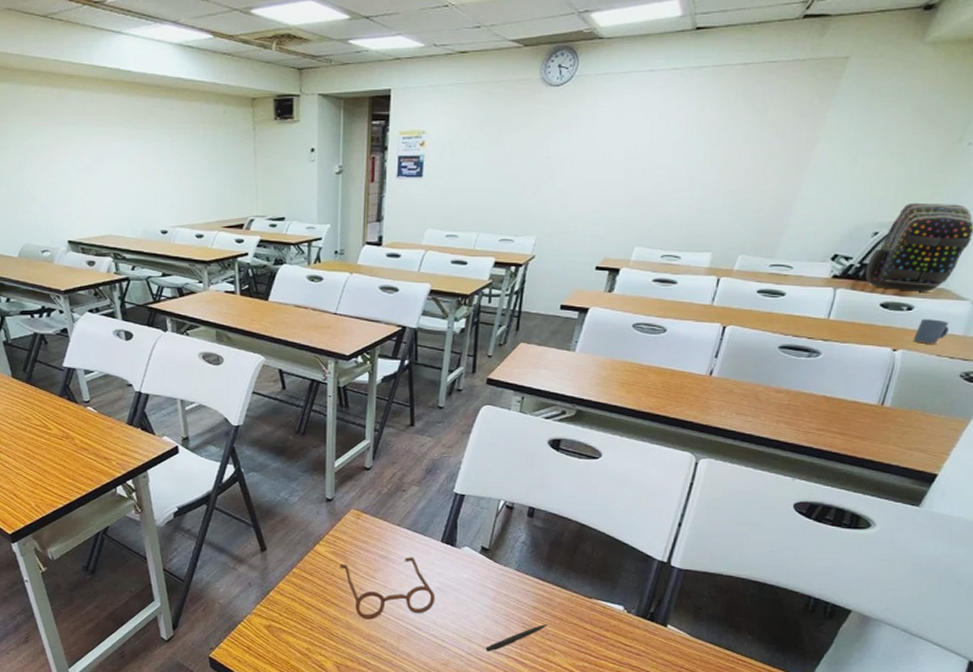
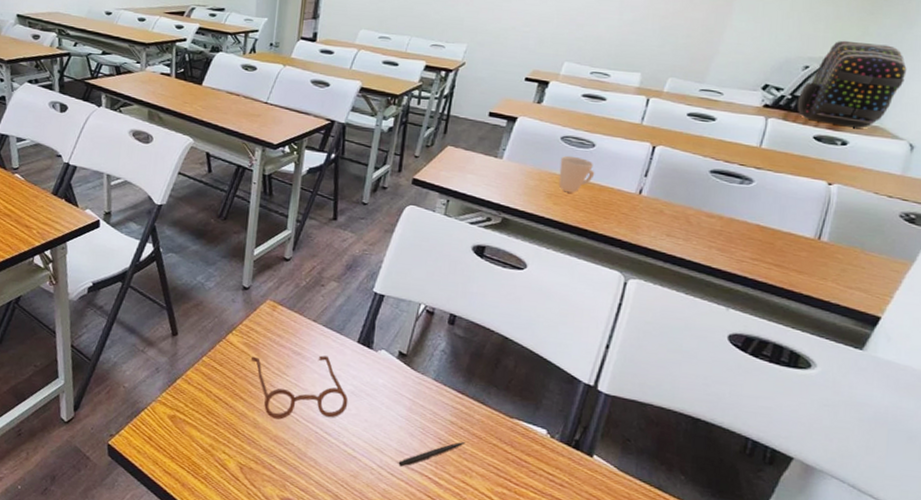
mug: none [631,342,667,380] -> present [558,155,595,193]
mug: present [913,319,950,344] -> none [848,155,886,181]

